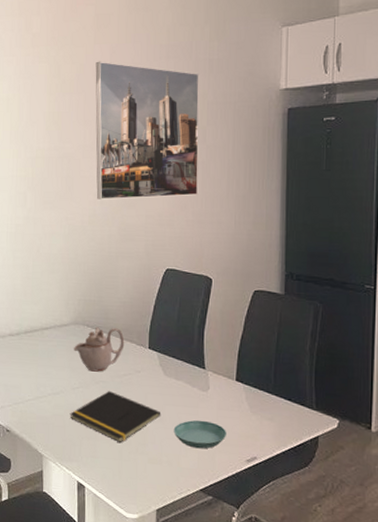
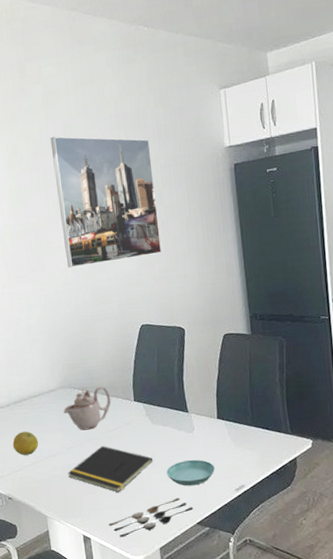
fruit: none [17,363,44,389] -> present [12,431,39,455]
spoon: none [105,458,198,492] -> present [108,497,194,538]

